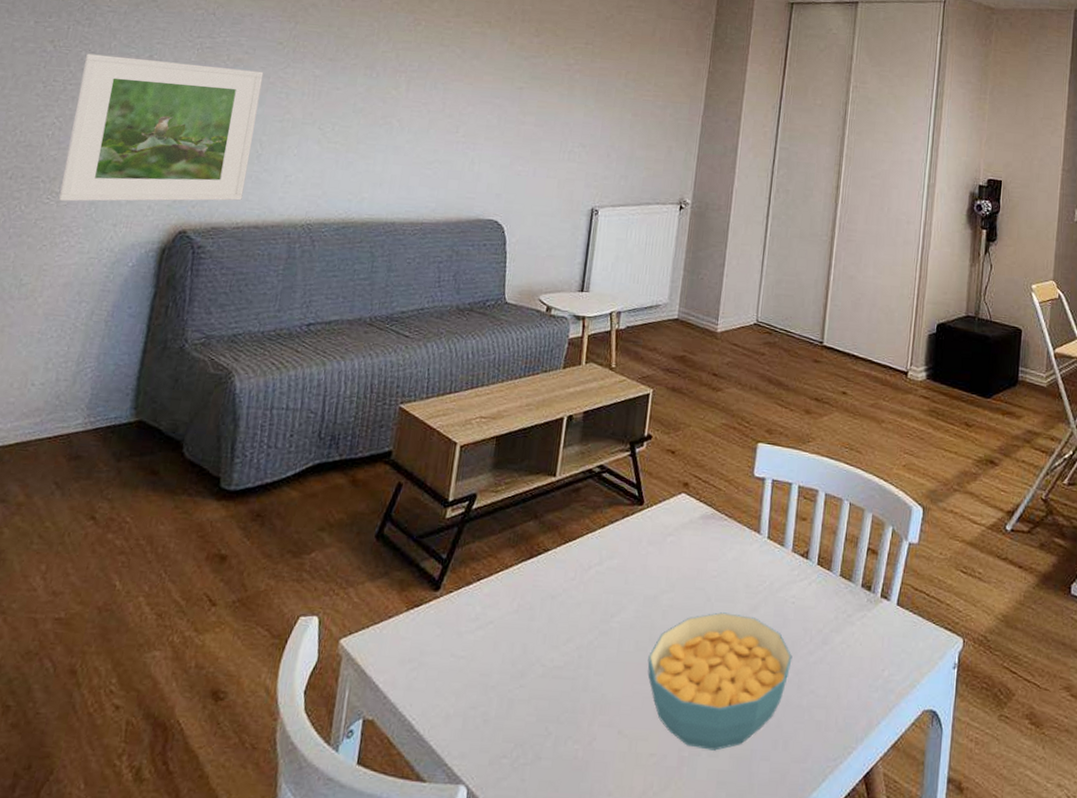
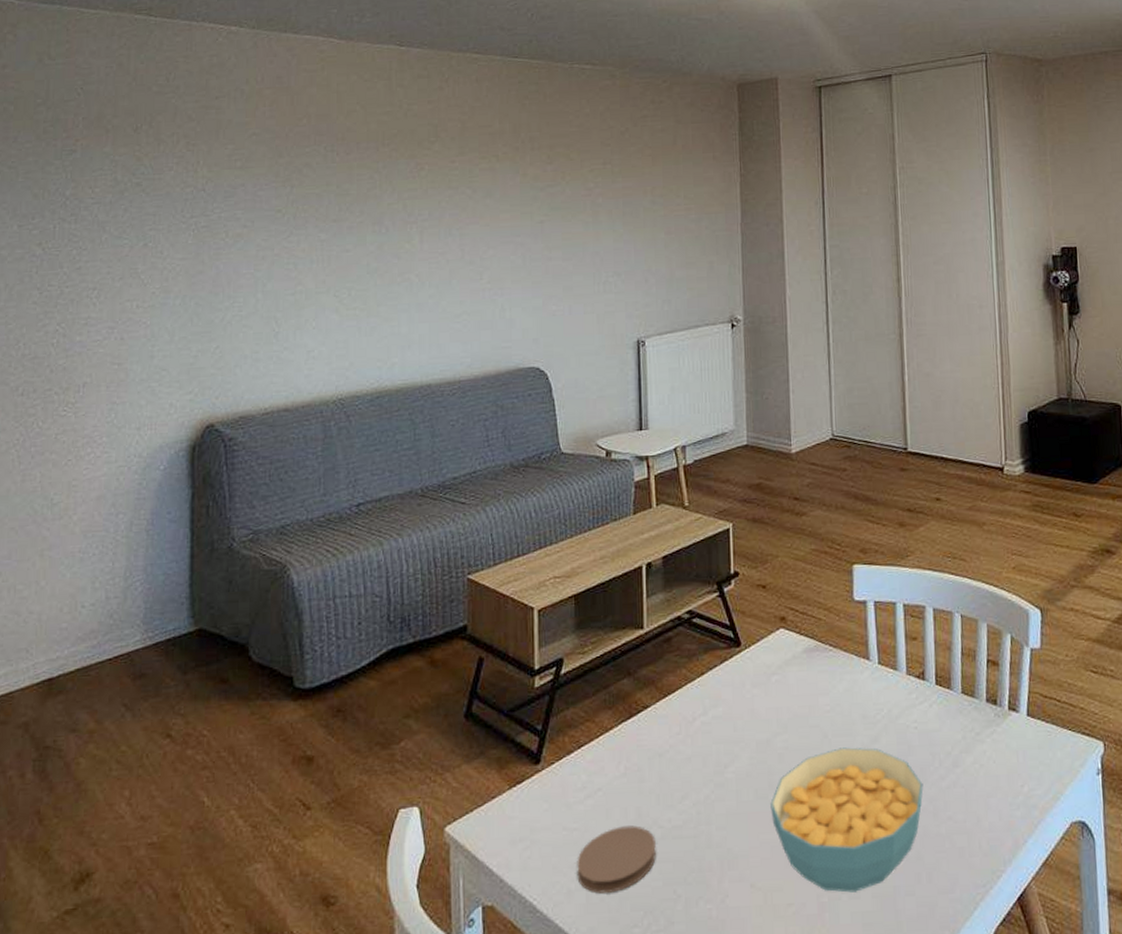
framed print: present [59,53,264,202] -> none [75,244,267,411]
coaster: none [457,660,536,722] -> present [577,825,656,893]

